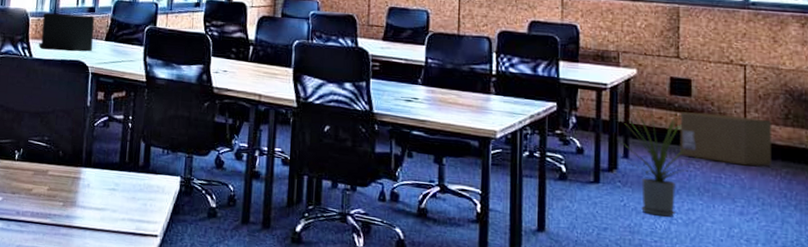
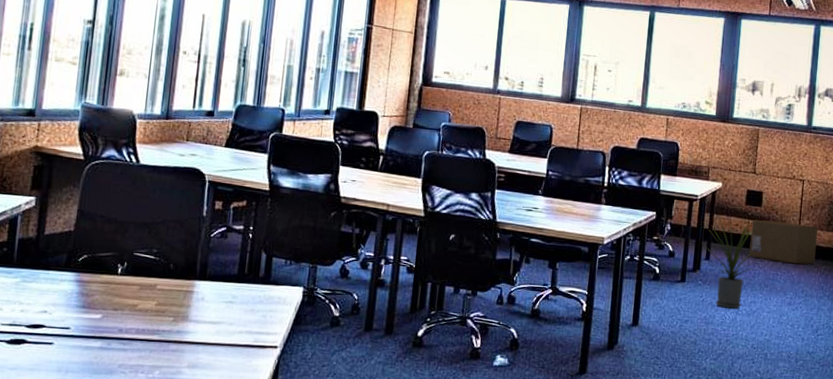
laptop: present [38,13,95,52] -> none [147,115,213,159]

